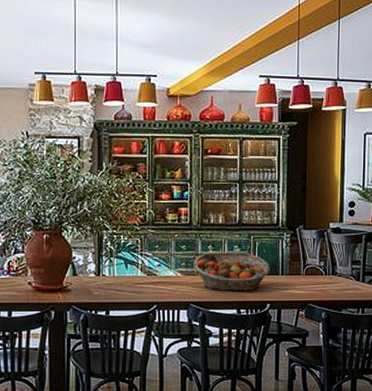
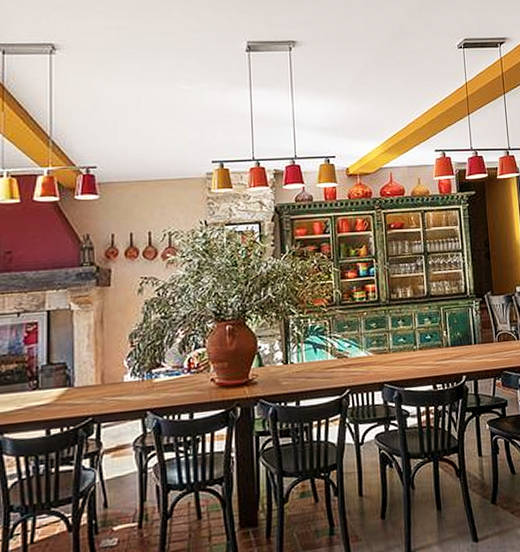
fruit basket: present [193,252,270,291] -> none [384,324,463,368]

